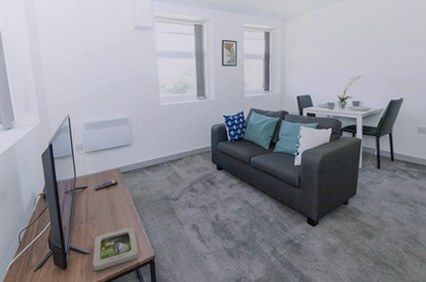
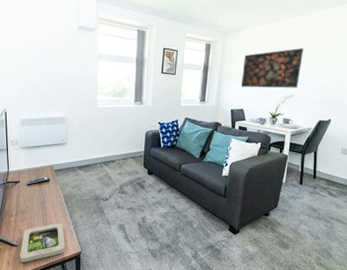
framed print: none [304,28,366,73] -> present [240,48,304,88]

